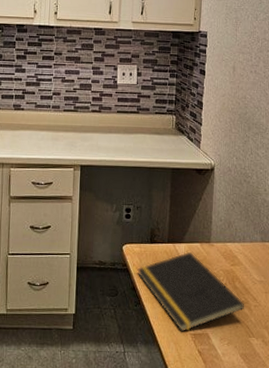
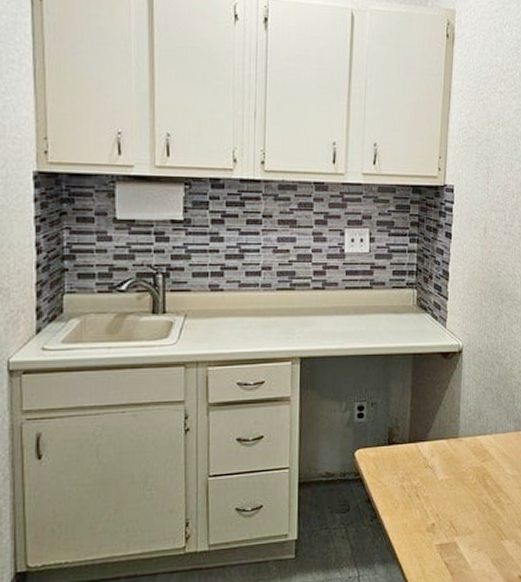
notepad: present [137,251,245,332] -> none [373,450,497,544]

